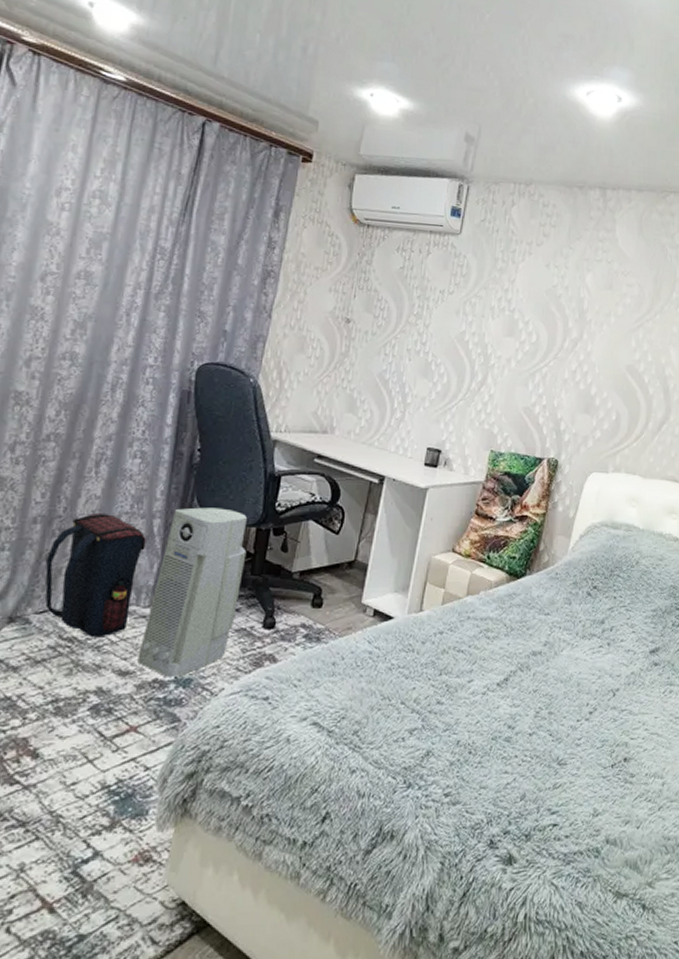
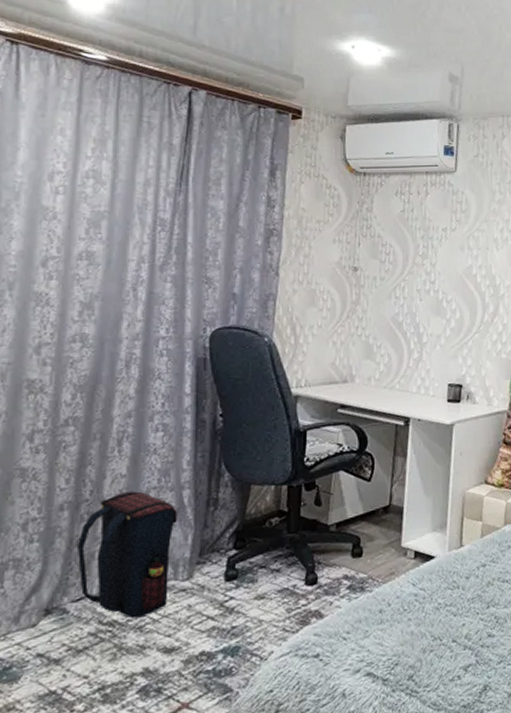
air purifier: present [137,507,248,677] -> none [182,470,281,648]

